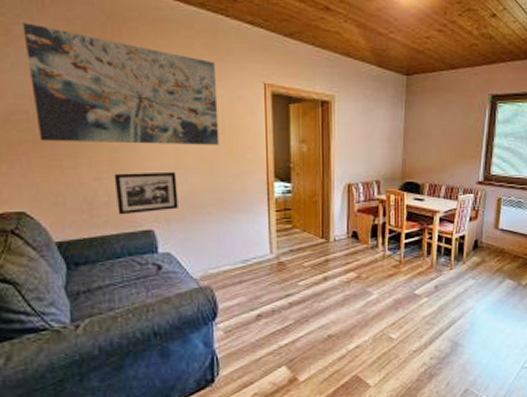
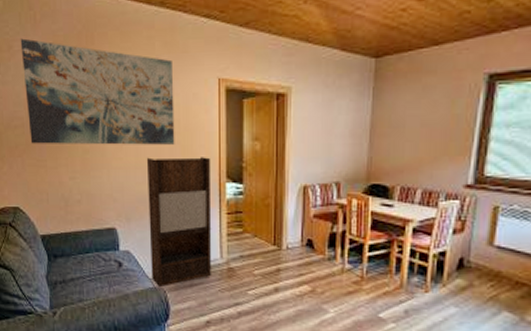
picture frame: present [113,171,178,215] -> none [85,171,137,213]
shelving unit: none [187,157,261,287] -> present [146,157,212,288]

